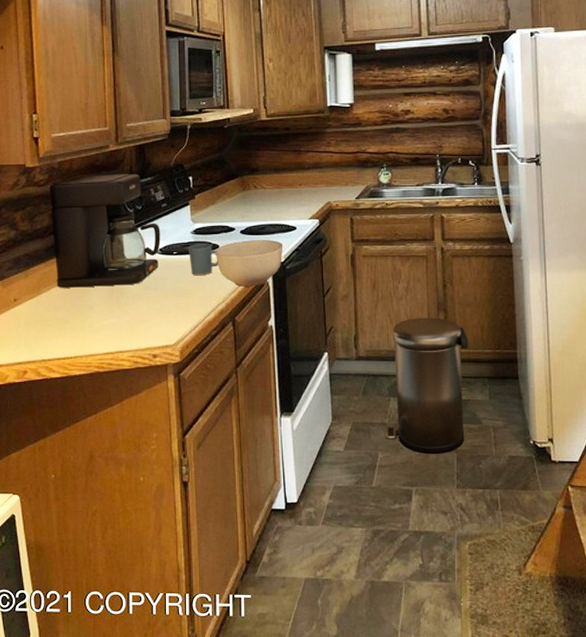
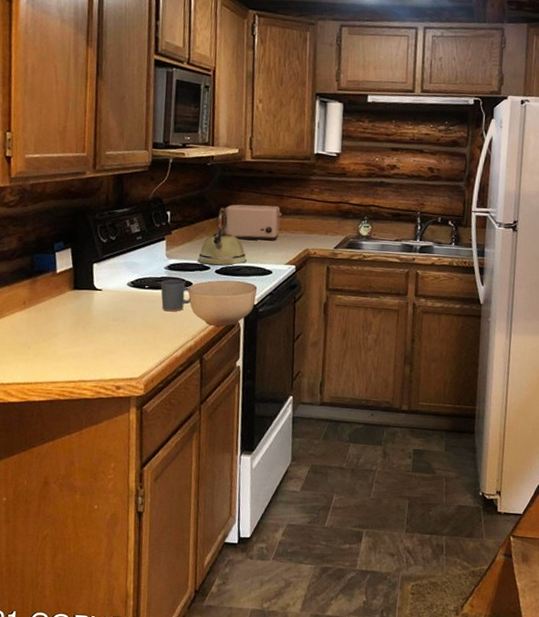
coffee maker: present [50,174,161,288] -> none [19,200,134,316]
kettle: none [223,167,270,226] -> present [198,207,247,266]
toaster: none [245,161,302,198] -> present [225,204,283,241]
pedal bin: present [385,317,469,454] -> none [342,368,431,500]

